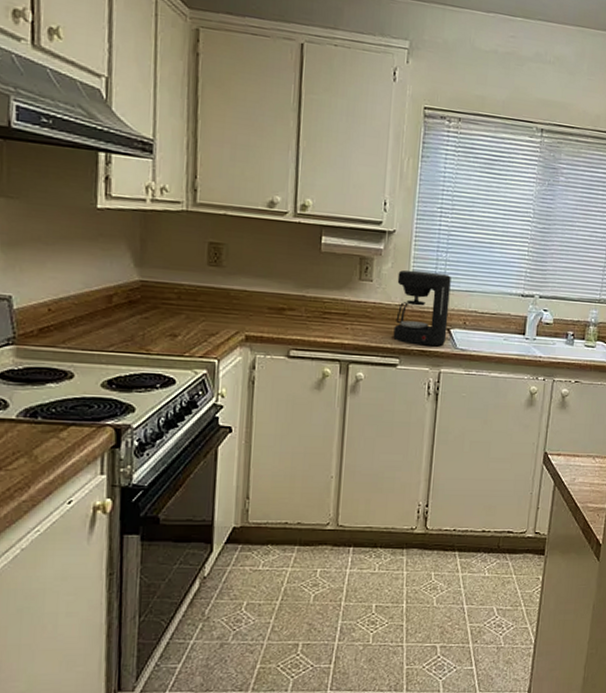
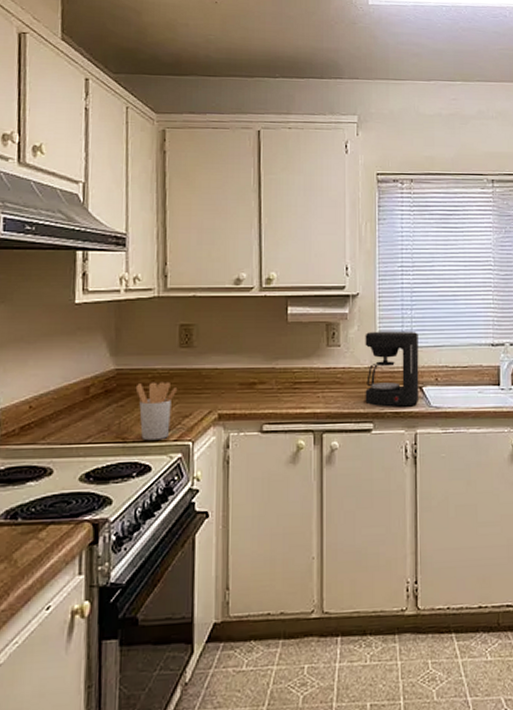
utensil holder: none [160,297,205,355] -> present [135,381,178,441]

